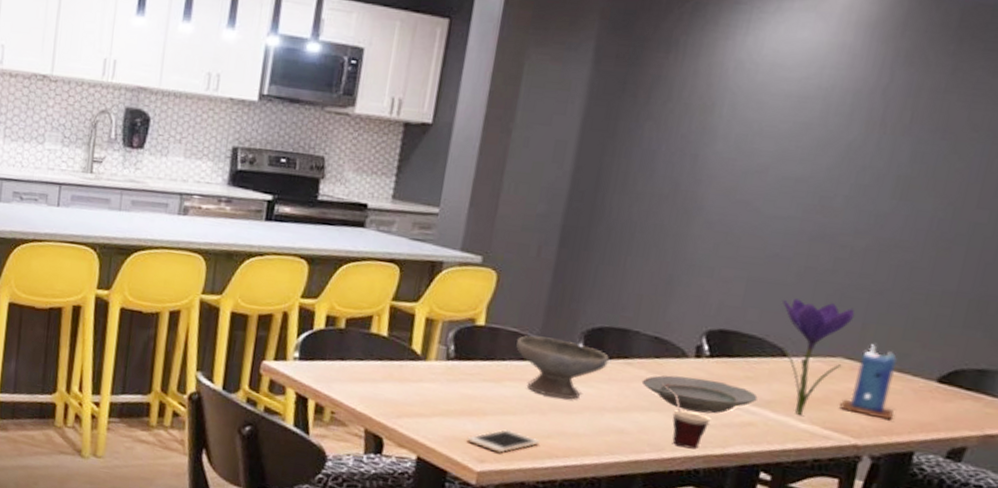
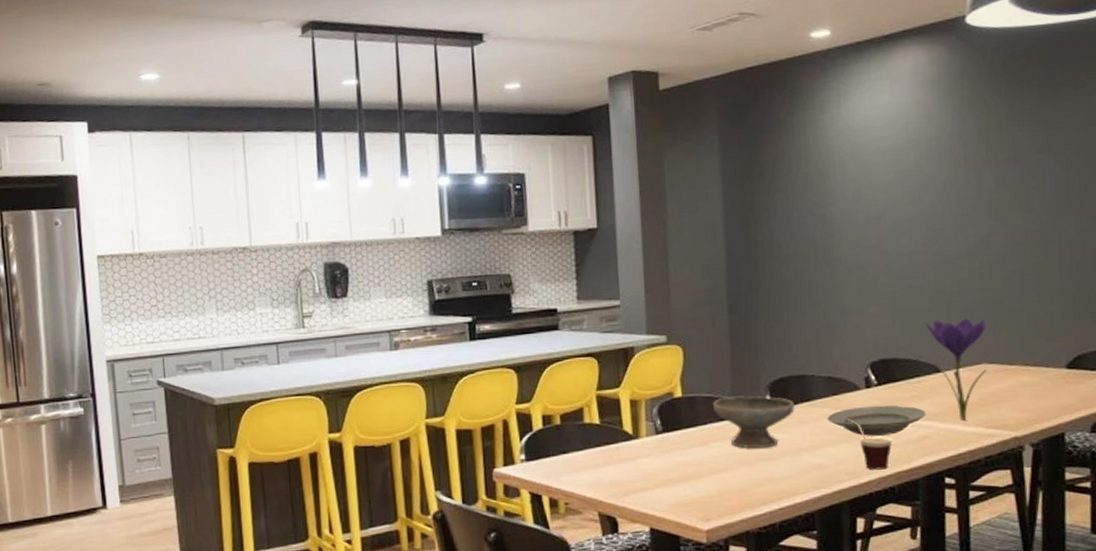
cell phone: present [467,429,540,454] -> none [690,486,754,510]
candle: present [839,344,899,421] -> none [994,347,1040,410]

